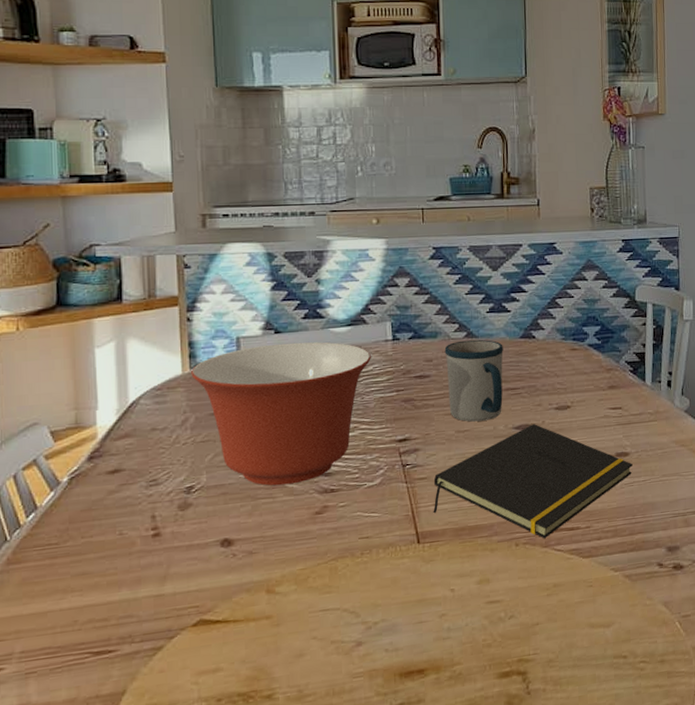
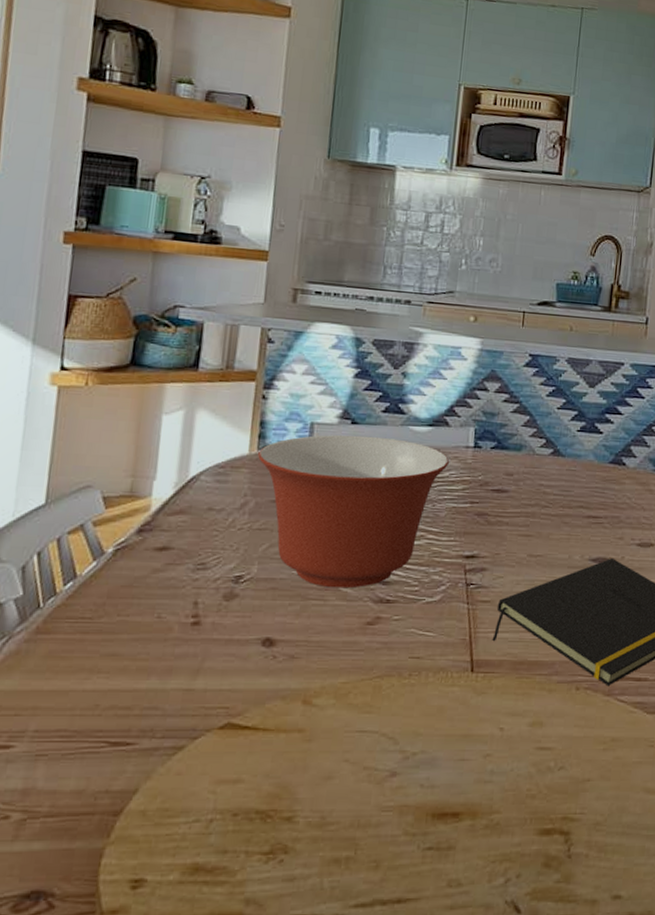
mug: present [444,339,503,422] -> none [524,457,590,548]

